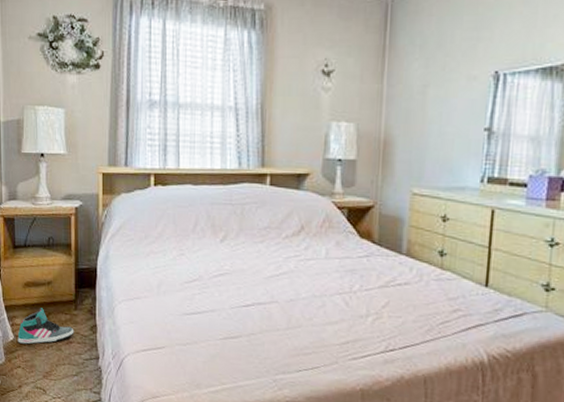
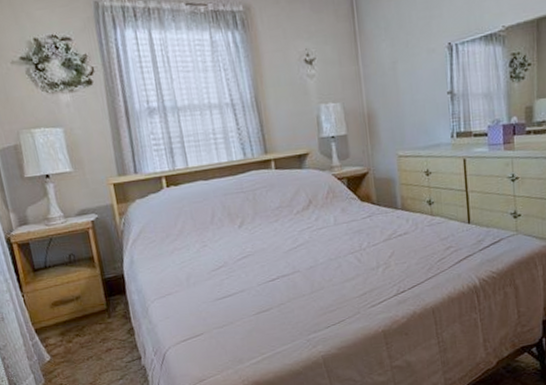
sneaker: present [17,308,74,345] -> none [53,323,112,362]

